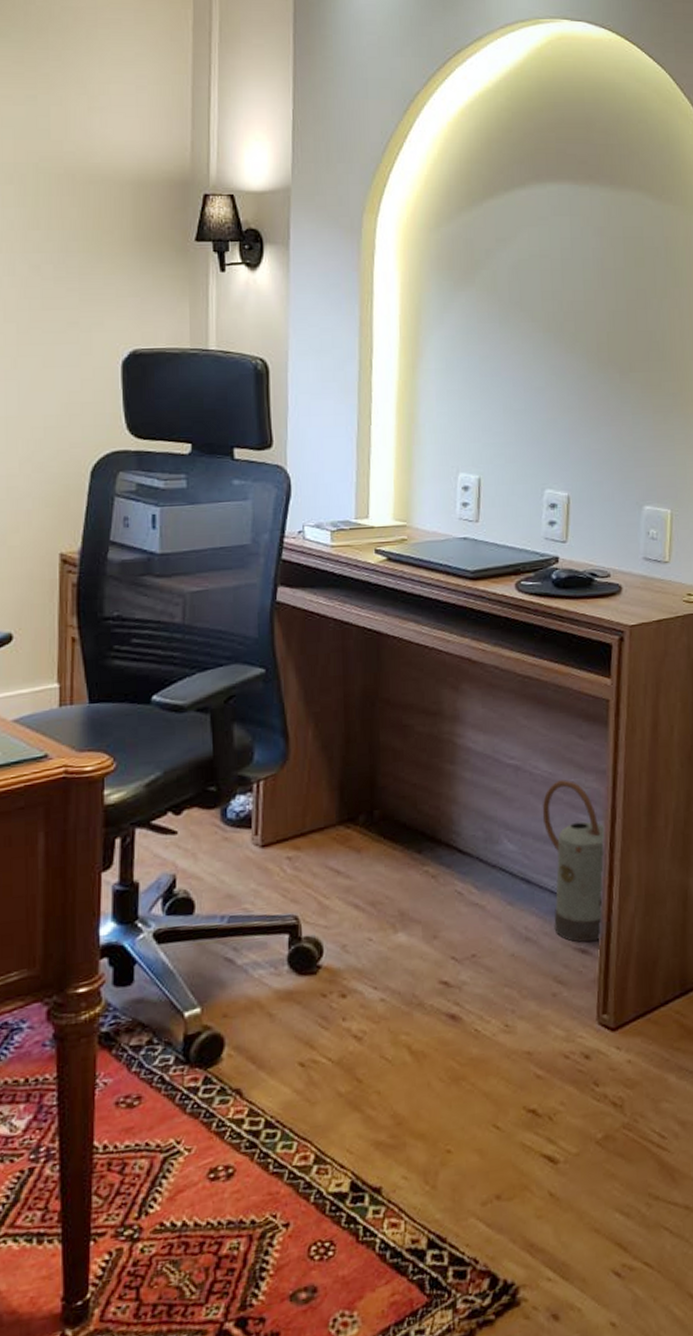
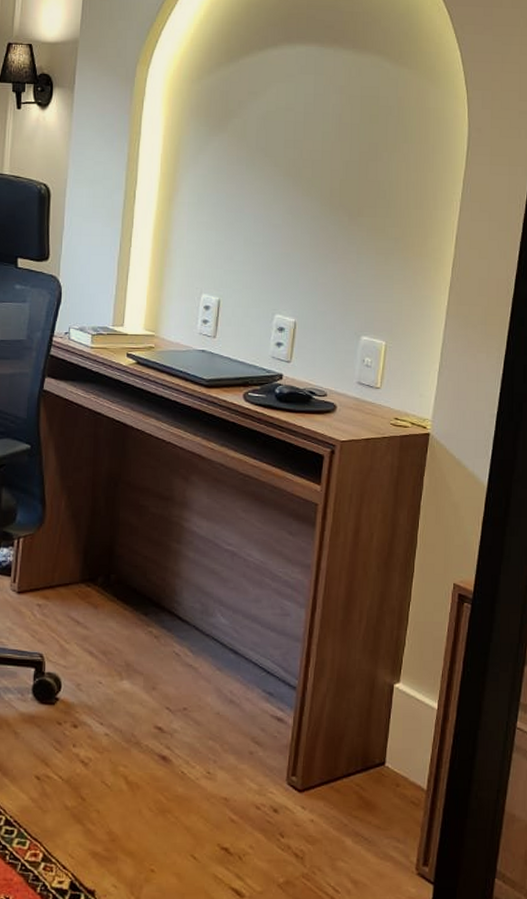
watering can: present [542,780,606,943] -> none [252,569,307,713]

